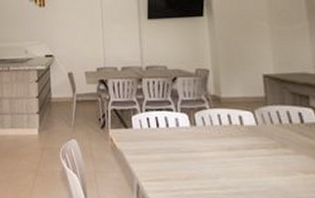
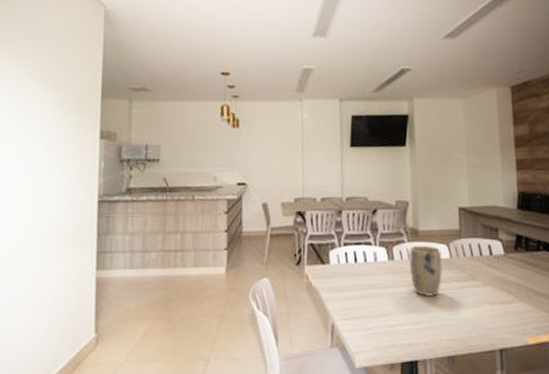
plant pot: none [212,111,248,164] -> present [409,245,442,298]

